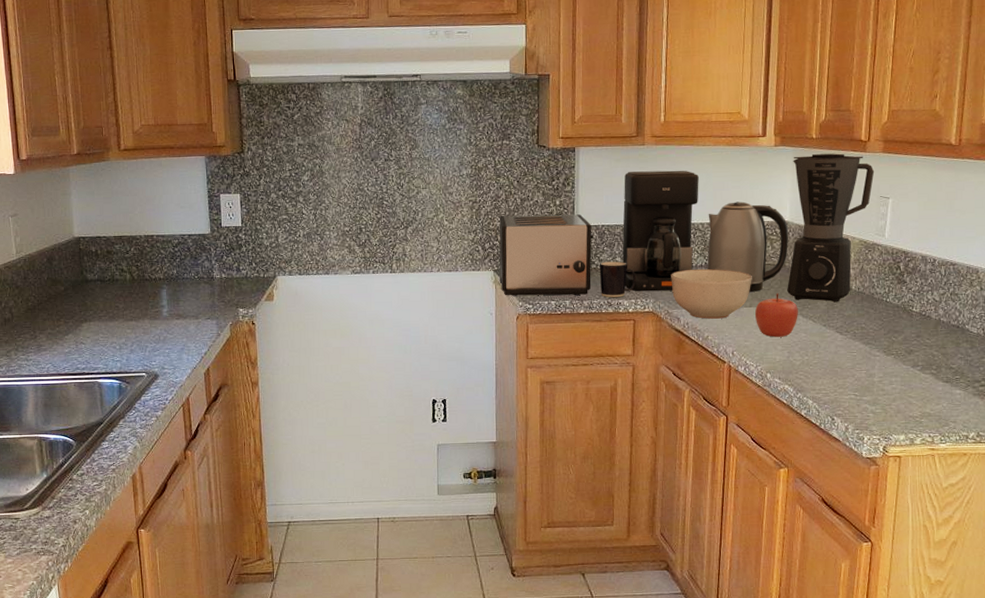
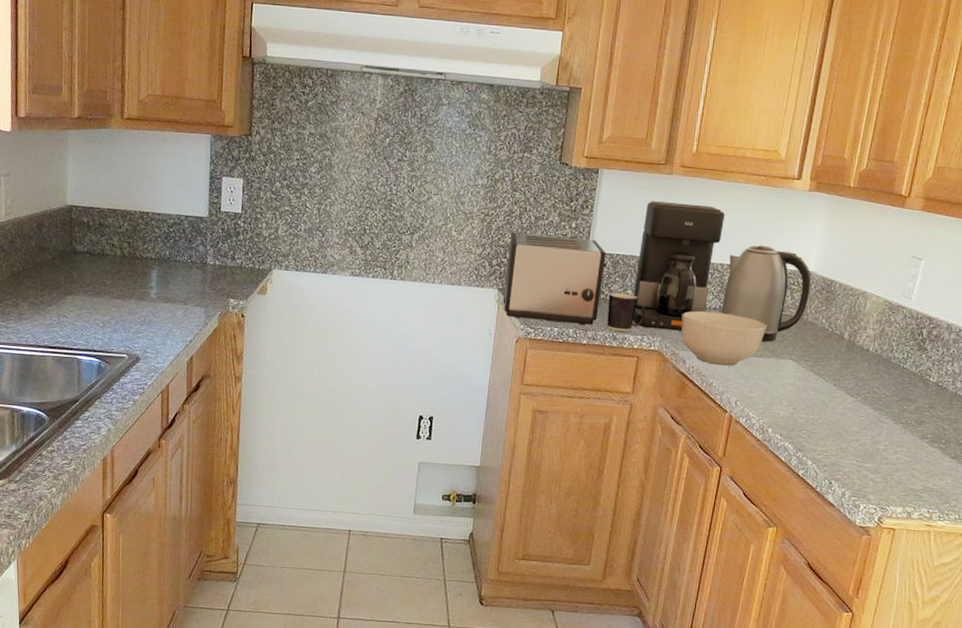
fruit: present [755,293,798,337] -> none [764,346,810,392]
blender: present [787,153,875,303] -> none [801,204,911,363]

